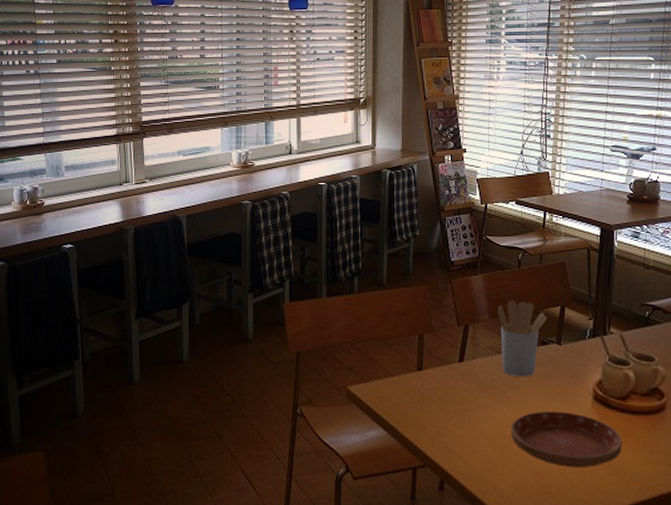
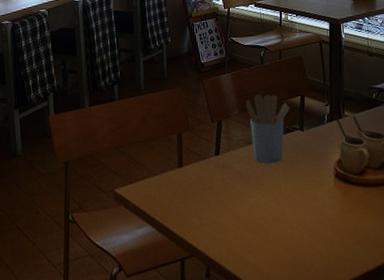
saucer: present [510,411,622,467] -> none [265,191,363,242]

